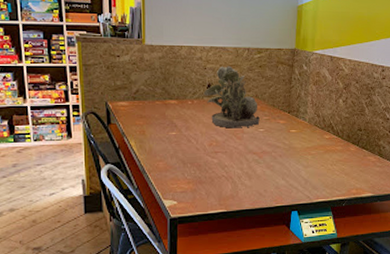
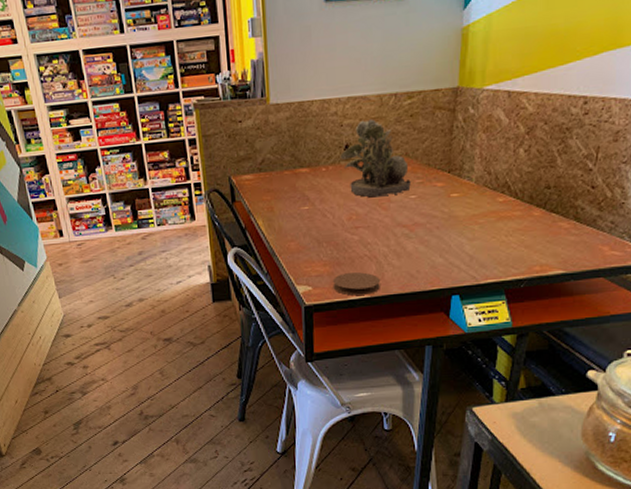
coaster: none [195,190,235,210] -> present [332,272,380,296]

